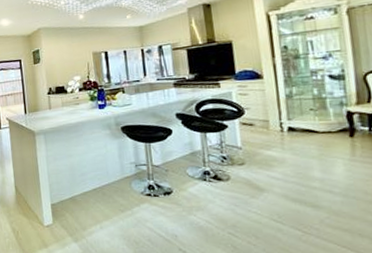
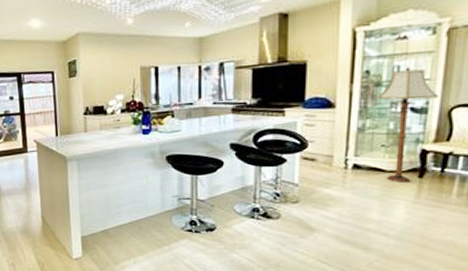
floor lamp: none [298,41,352,142] -> present [377,67,439,183]

